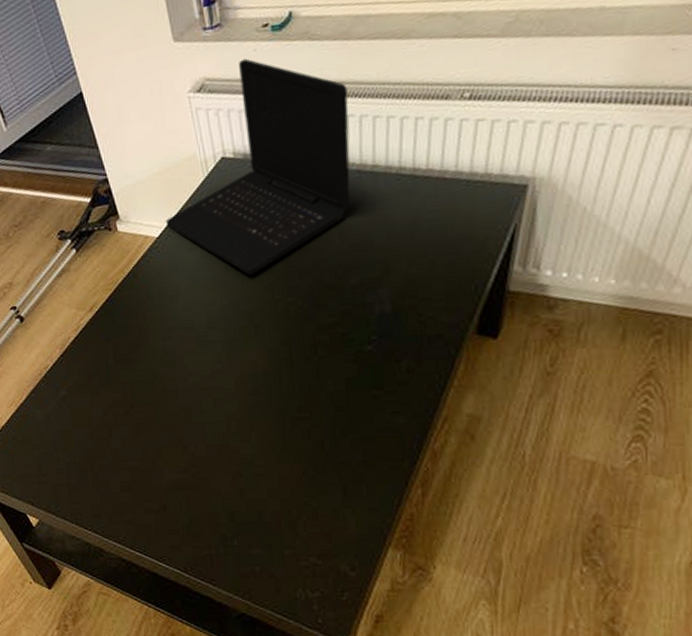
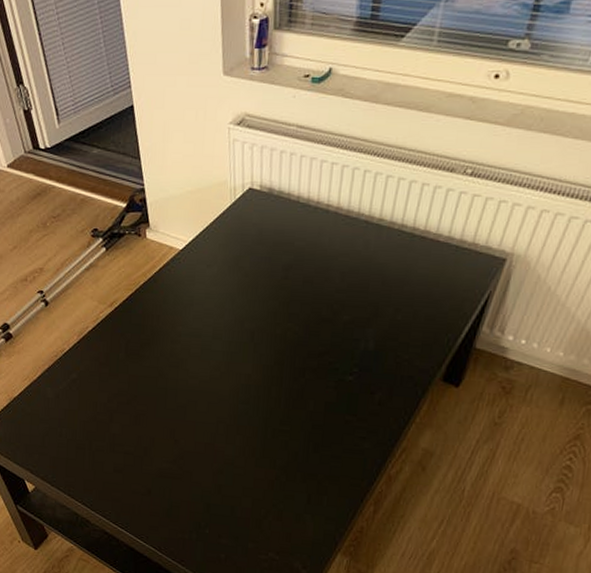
laptop: present [165,58,350,275] -> none [190,102,369,297]

